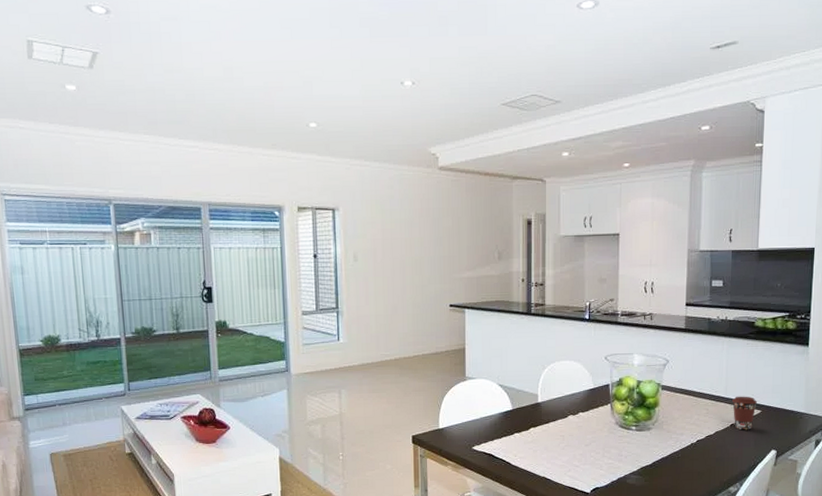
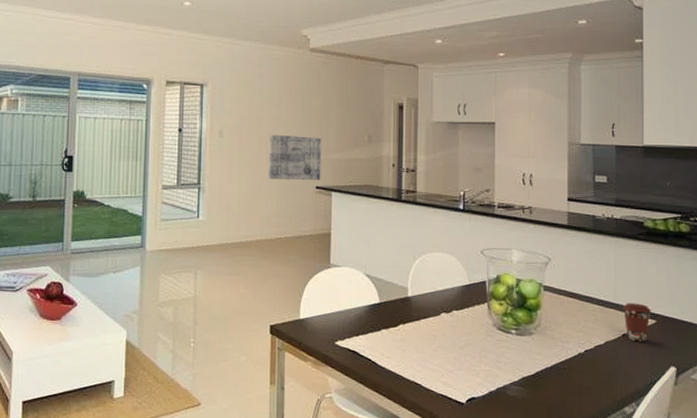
wall art: none [403,255,454,300] -> present [269,134,322,180]

